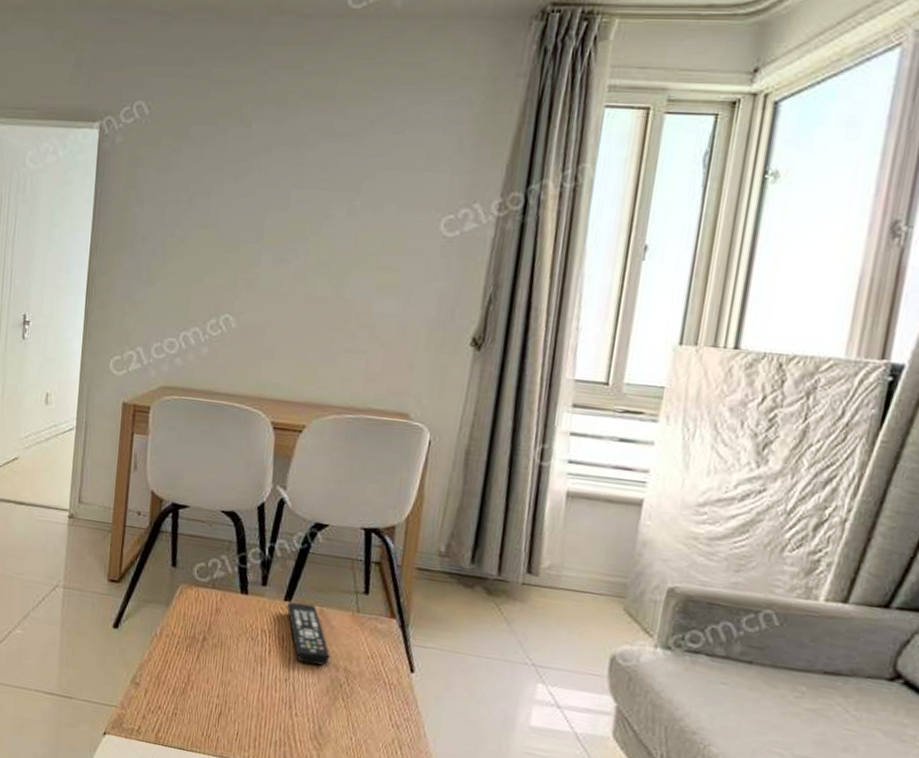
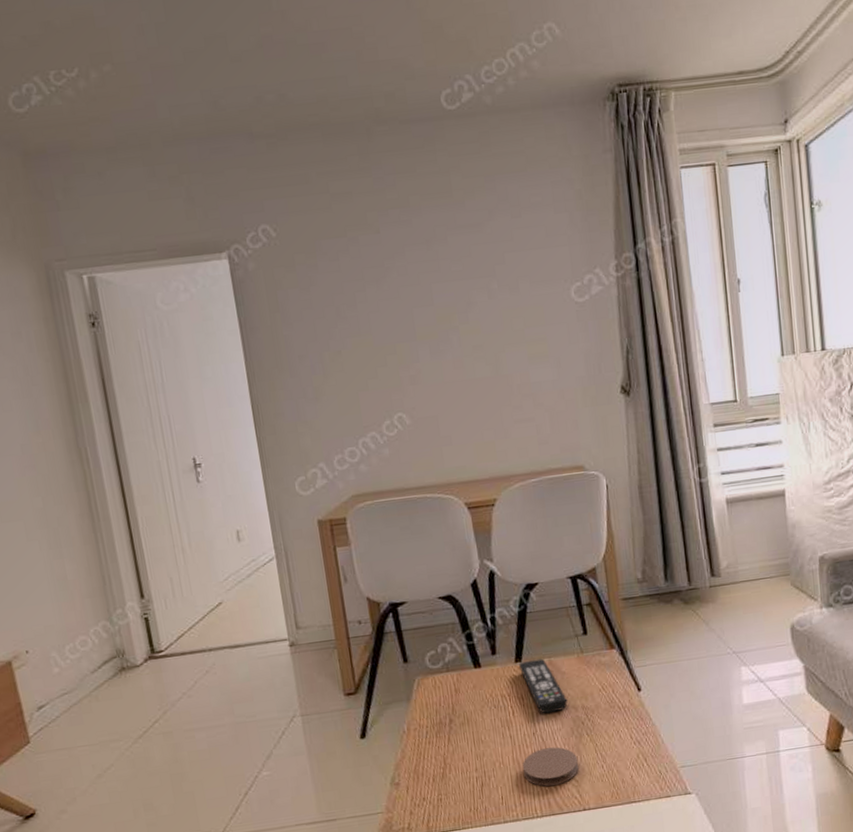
coaster: none [265,698,326,742] -> present [523,747,578,787]

